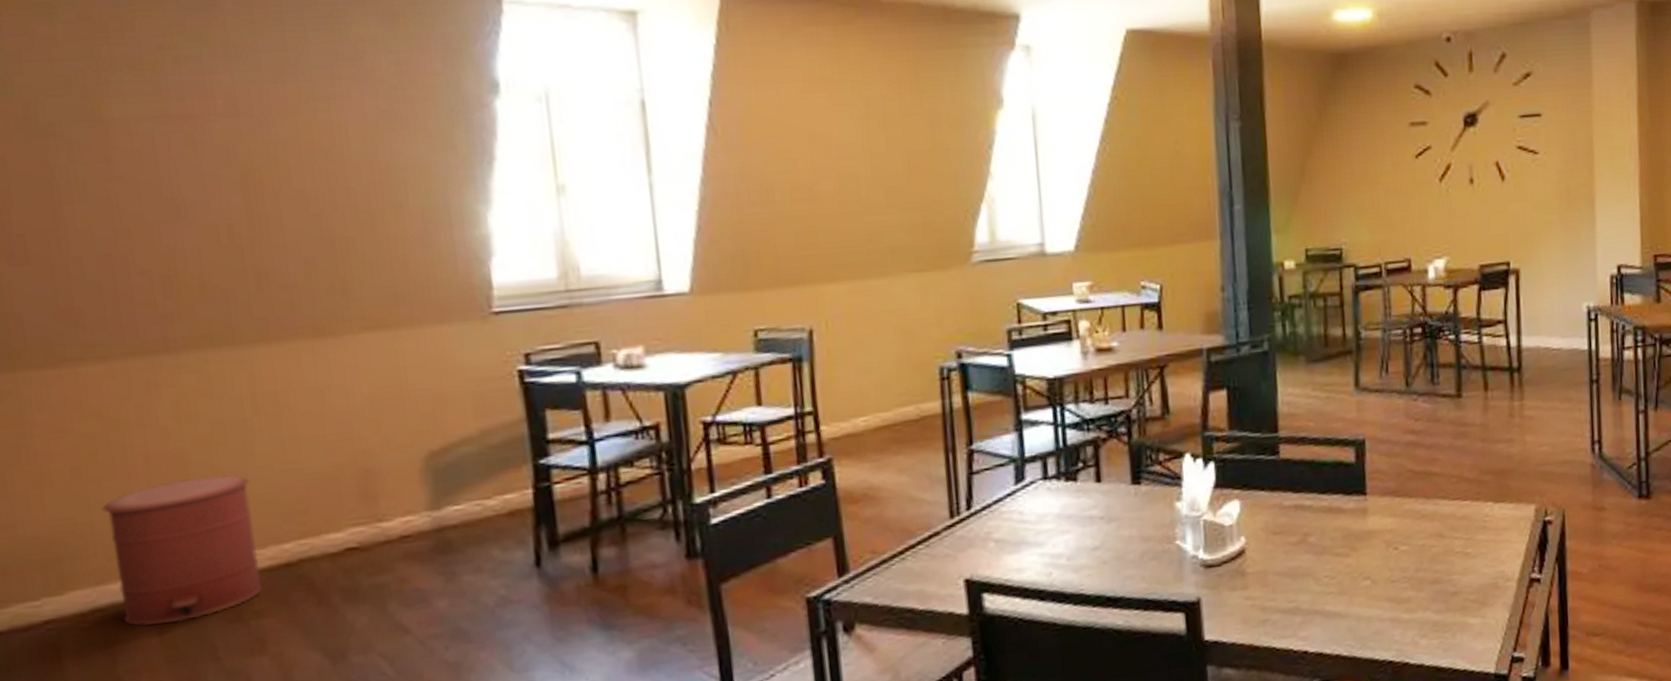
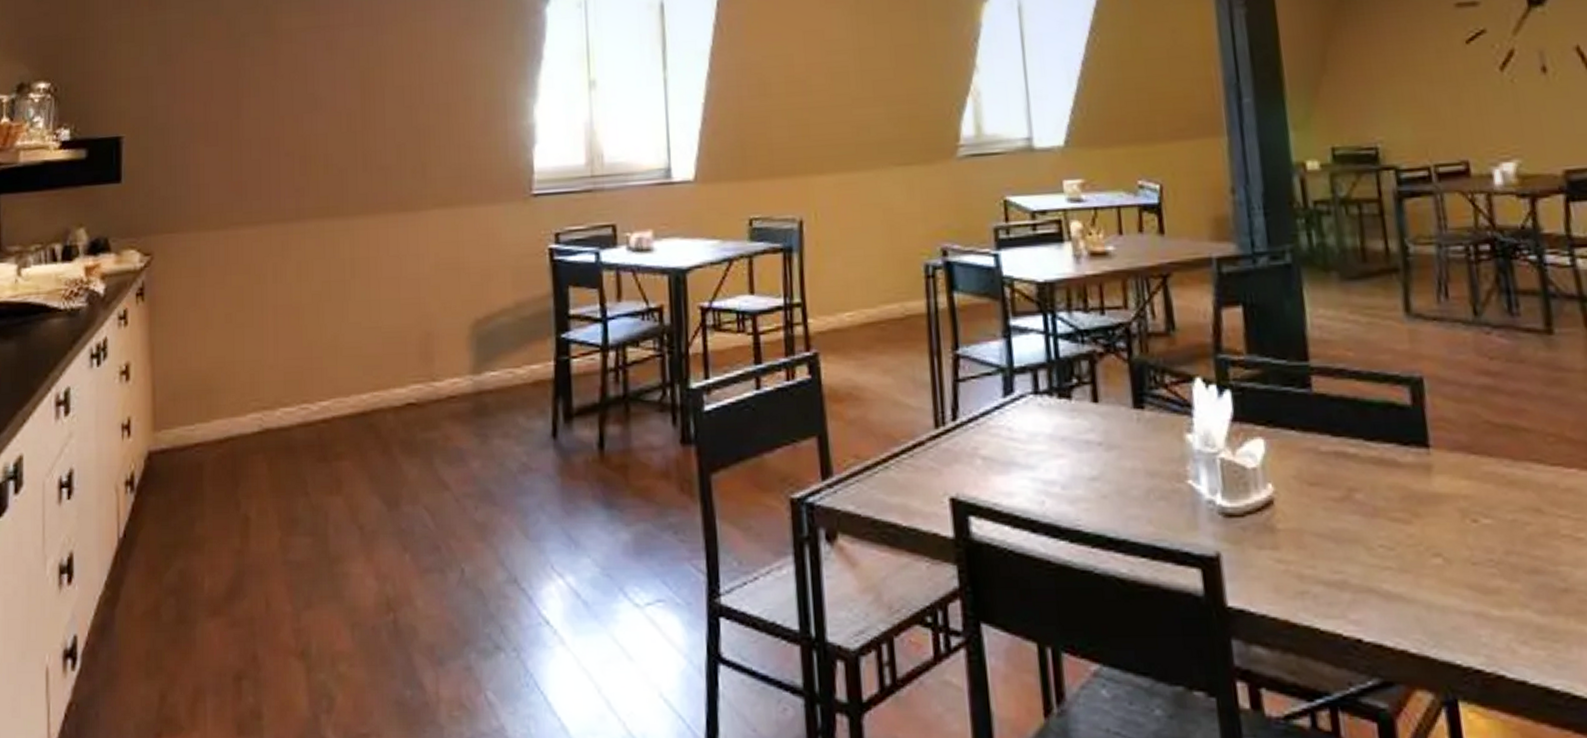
trash can: present [102,474,263,626] -> none [242,328,344,457]

